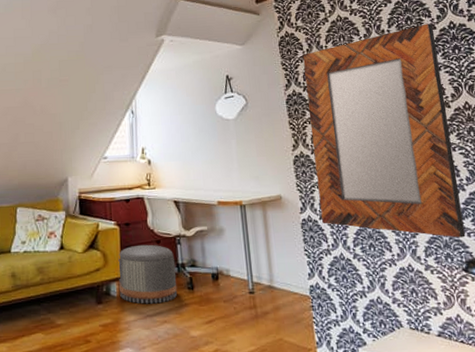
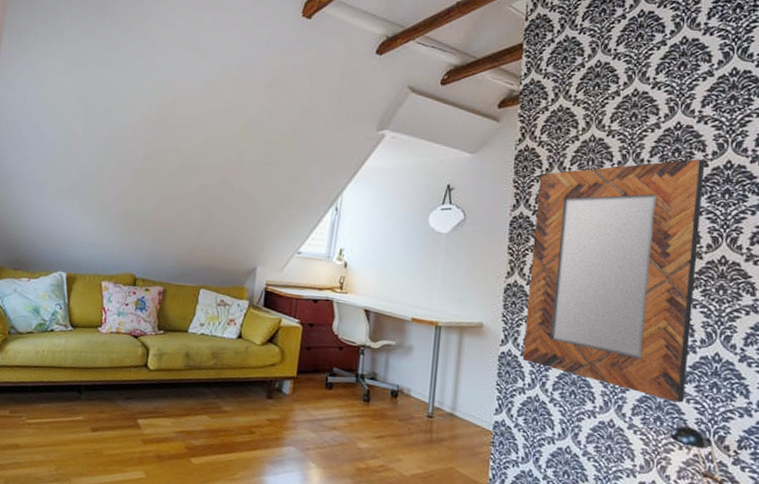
pouf: present [118,244,178,304] -> none [292,347,355,410]

